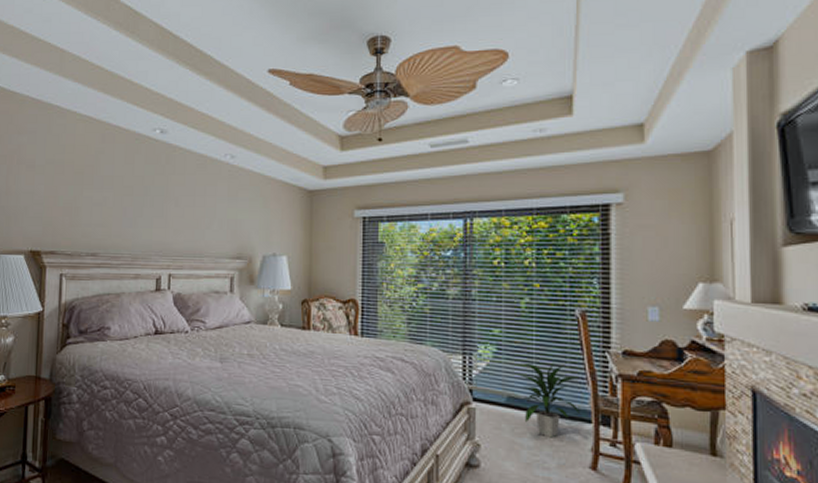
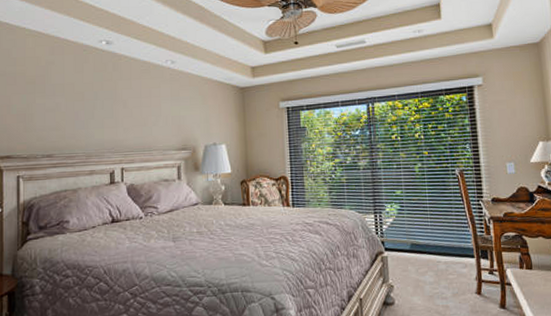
indoor plant: present [519,362,581,438] -> none [418,212,466,273]

